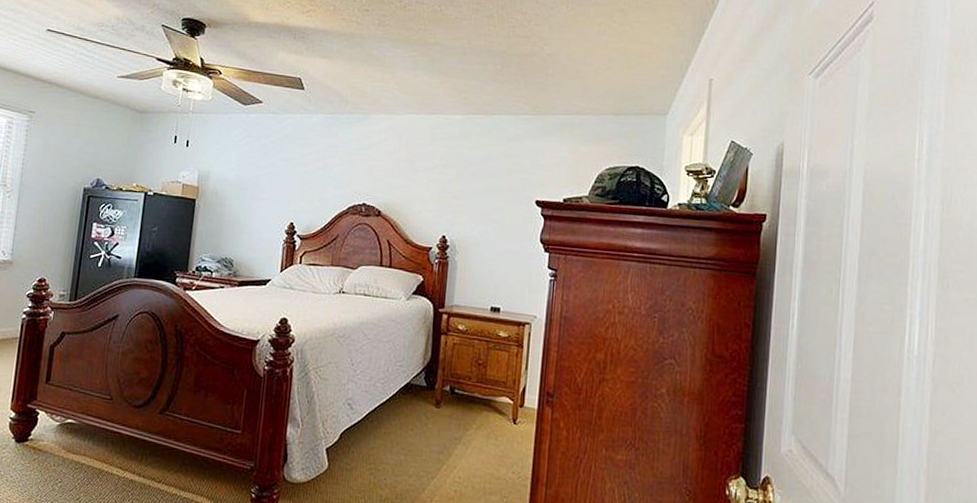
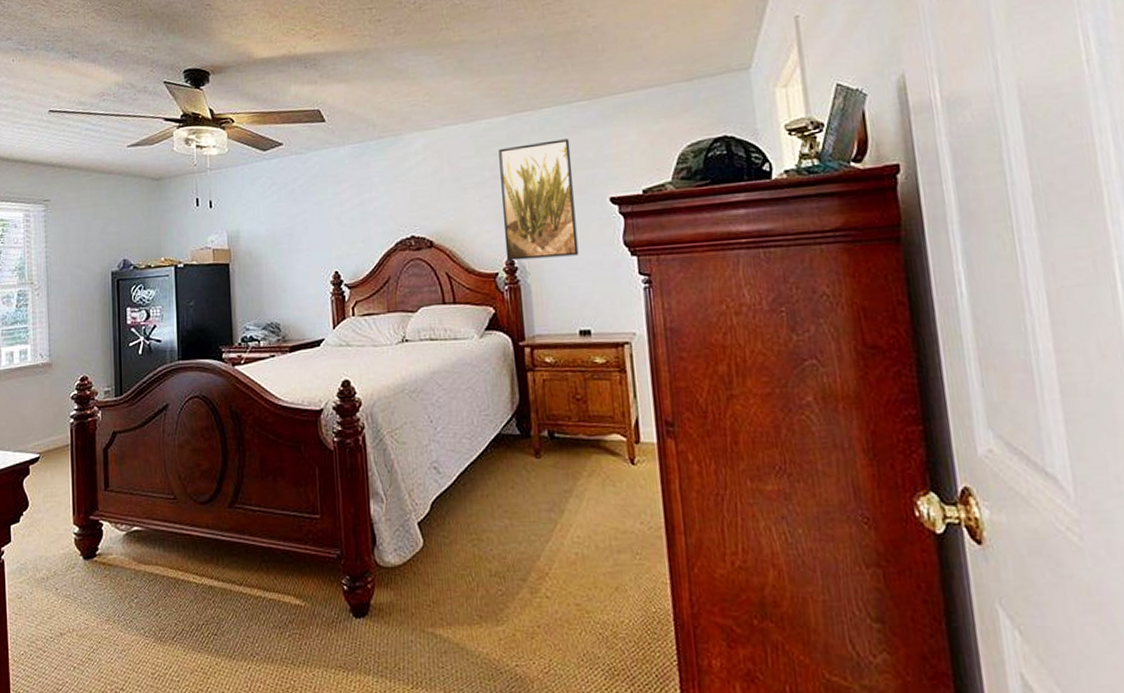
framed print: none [441,142,511,244] -> present [498,139,579,261]

